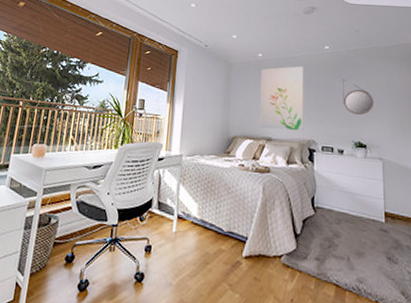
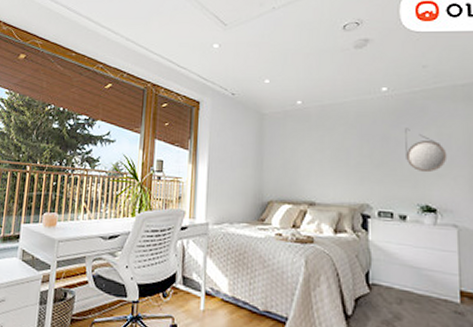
wall art: present [259,66,304,131] -> none [300,114,355,194]

